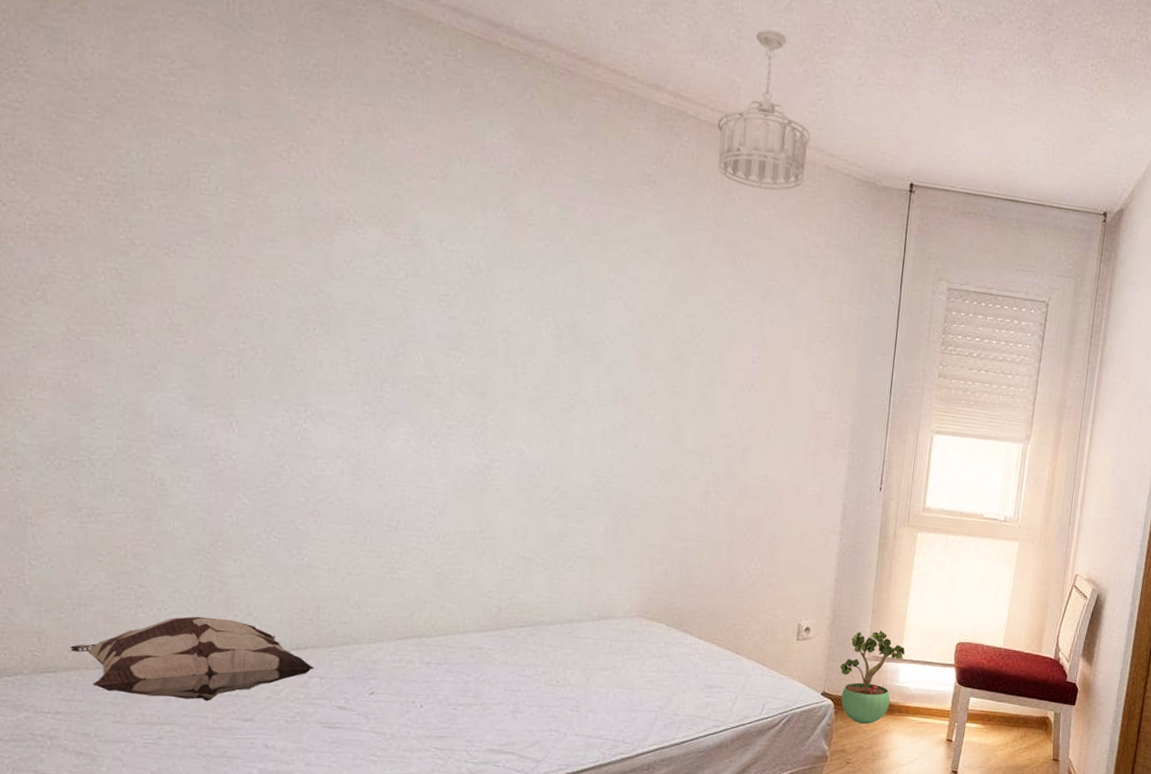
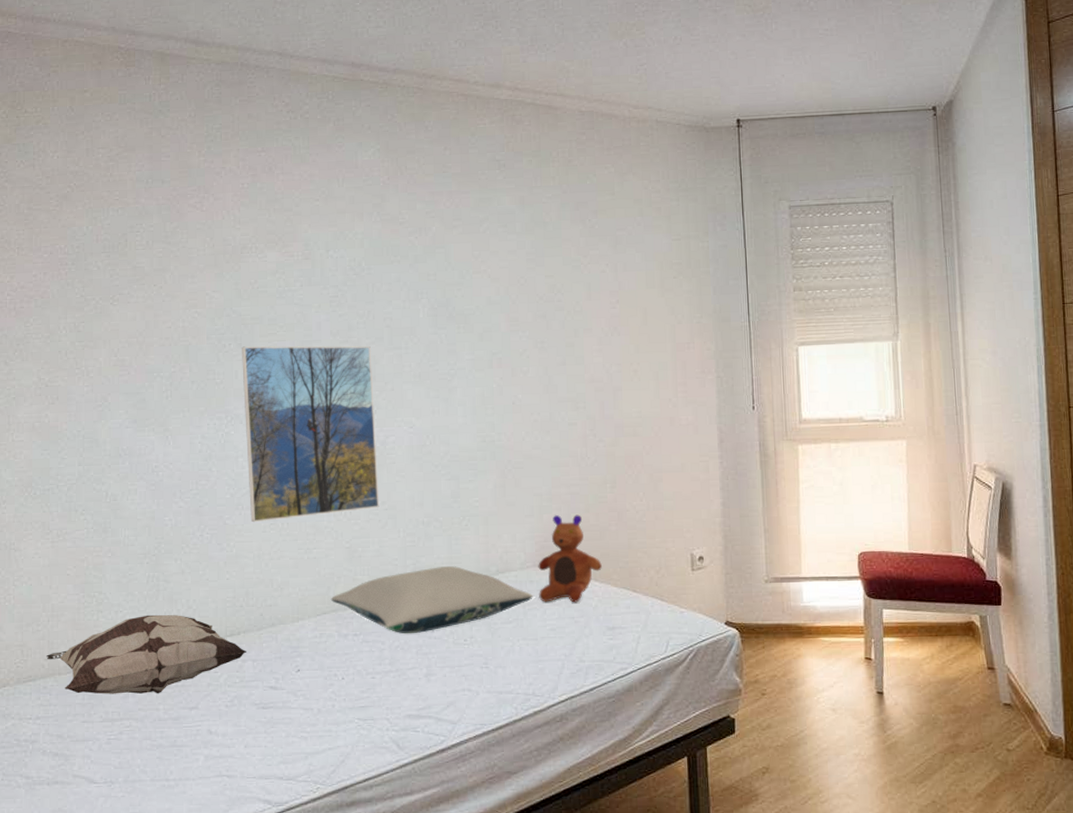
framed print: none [327,333,483,536] -> present [242,346,380,523]
pillow: none [414,605,634,670] -> present [330,566,533,634]
toy: none [640,568,708,658] -> present [538,514,602,603]
ceiling light fixture: present [717,29,811,191] -> none [553,16,639,153]
potted plant: present [840,630,905,725] -> none [739,549,805,651]

